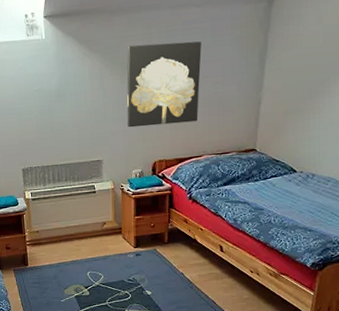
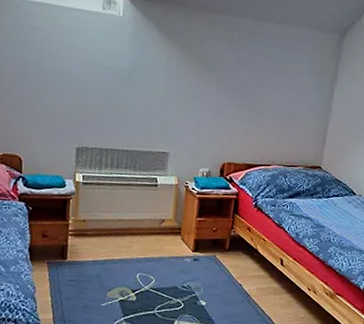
wall art: present [126,41,202,128] -> none [199,43,279,131]

